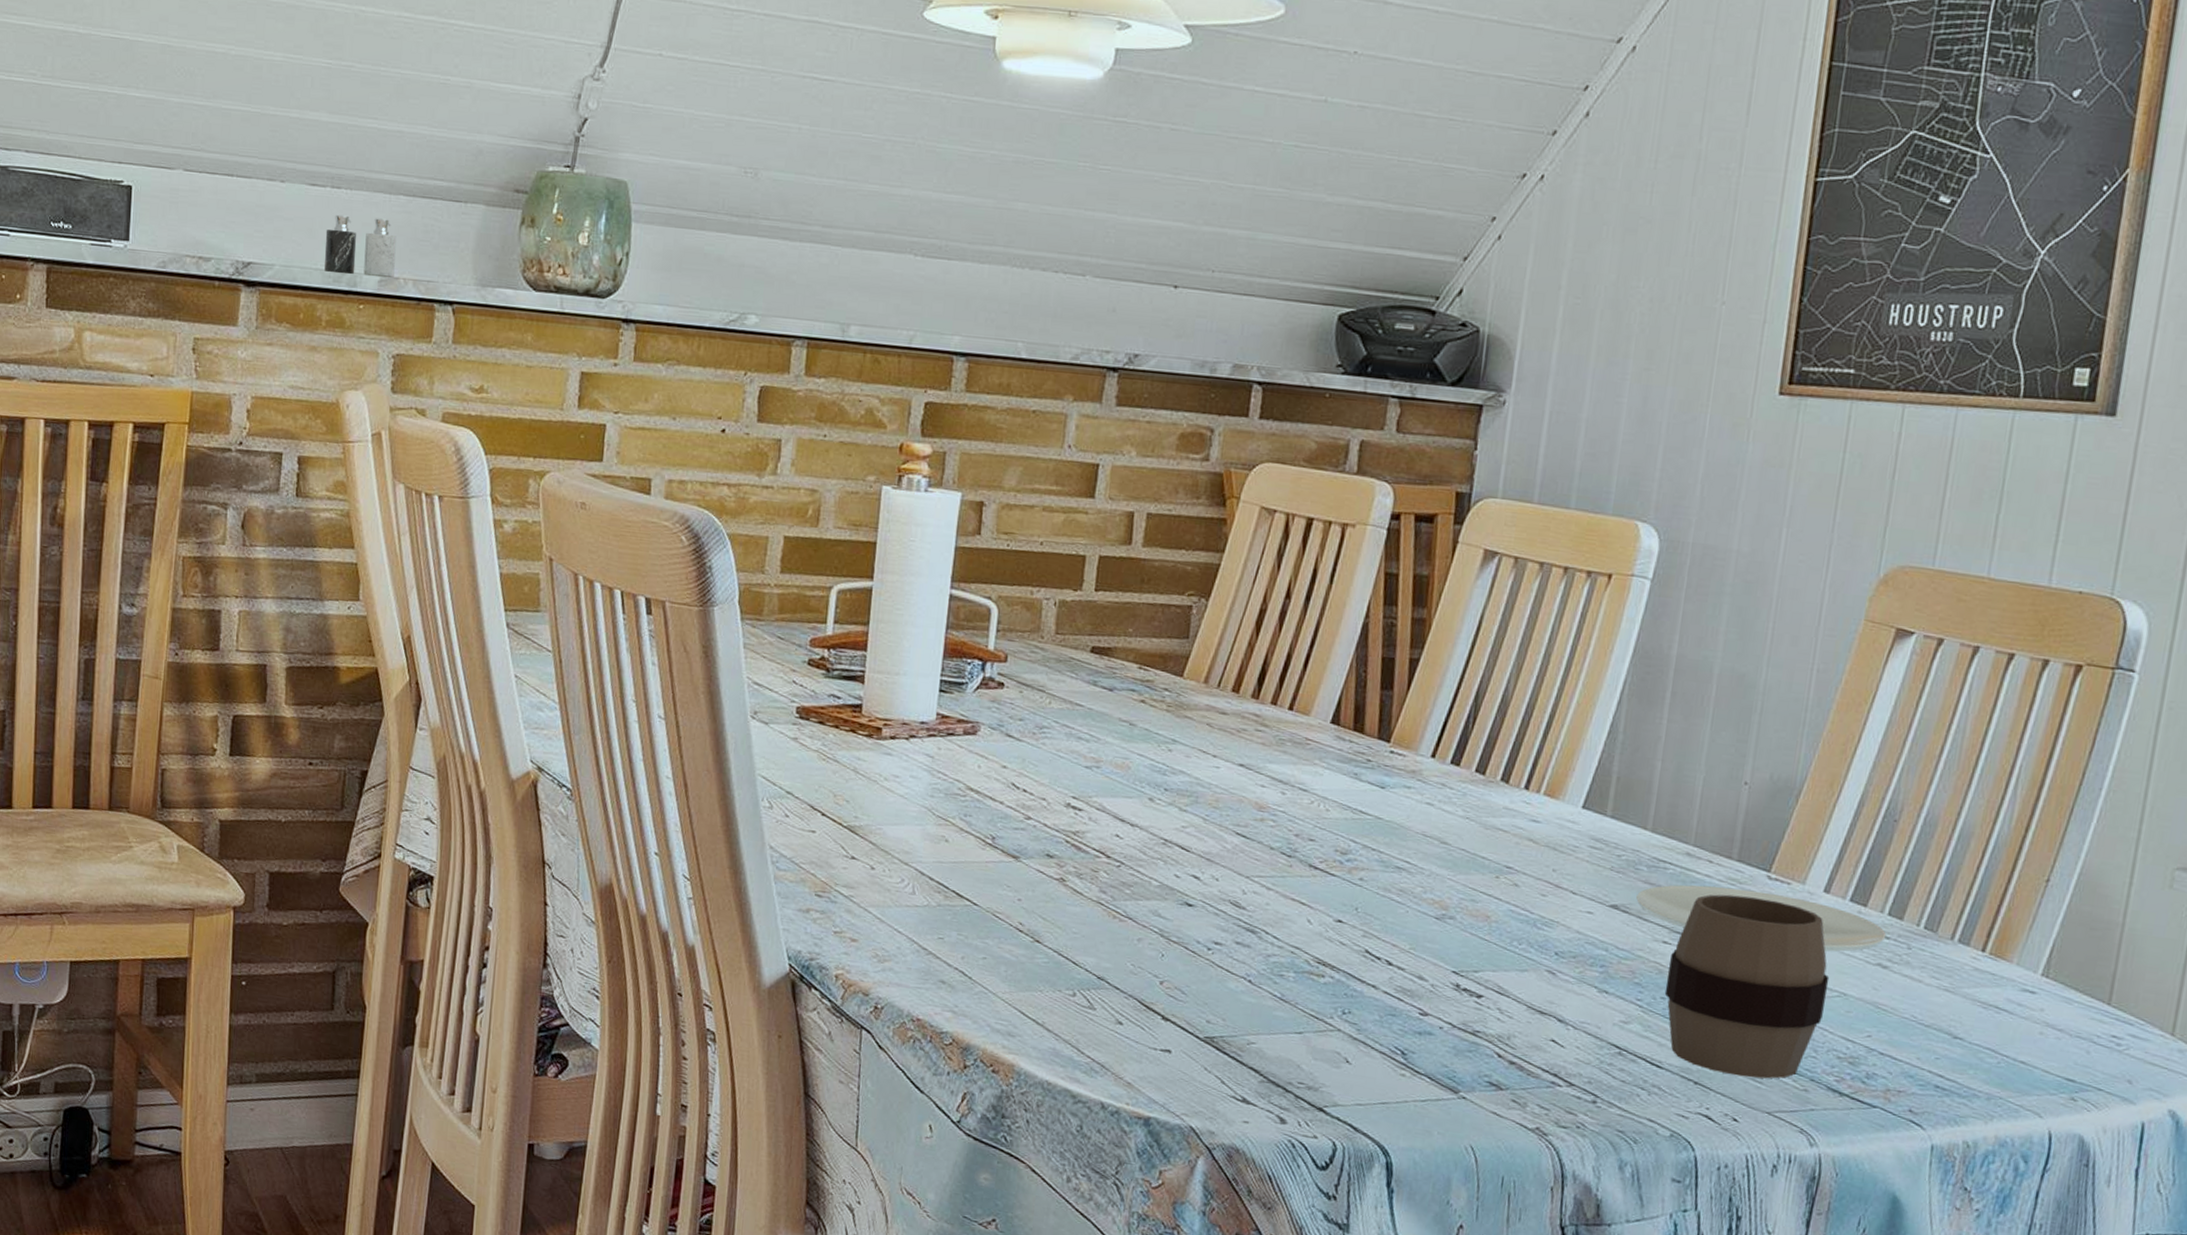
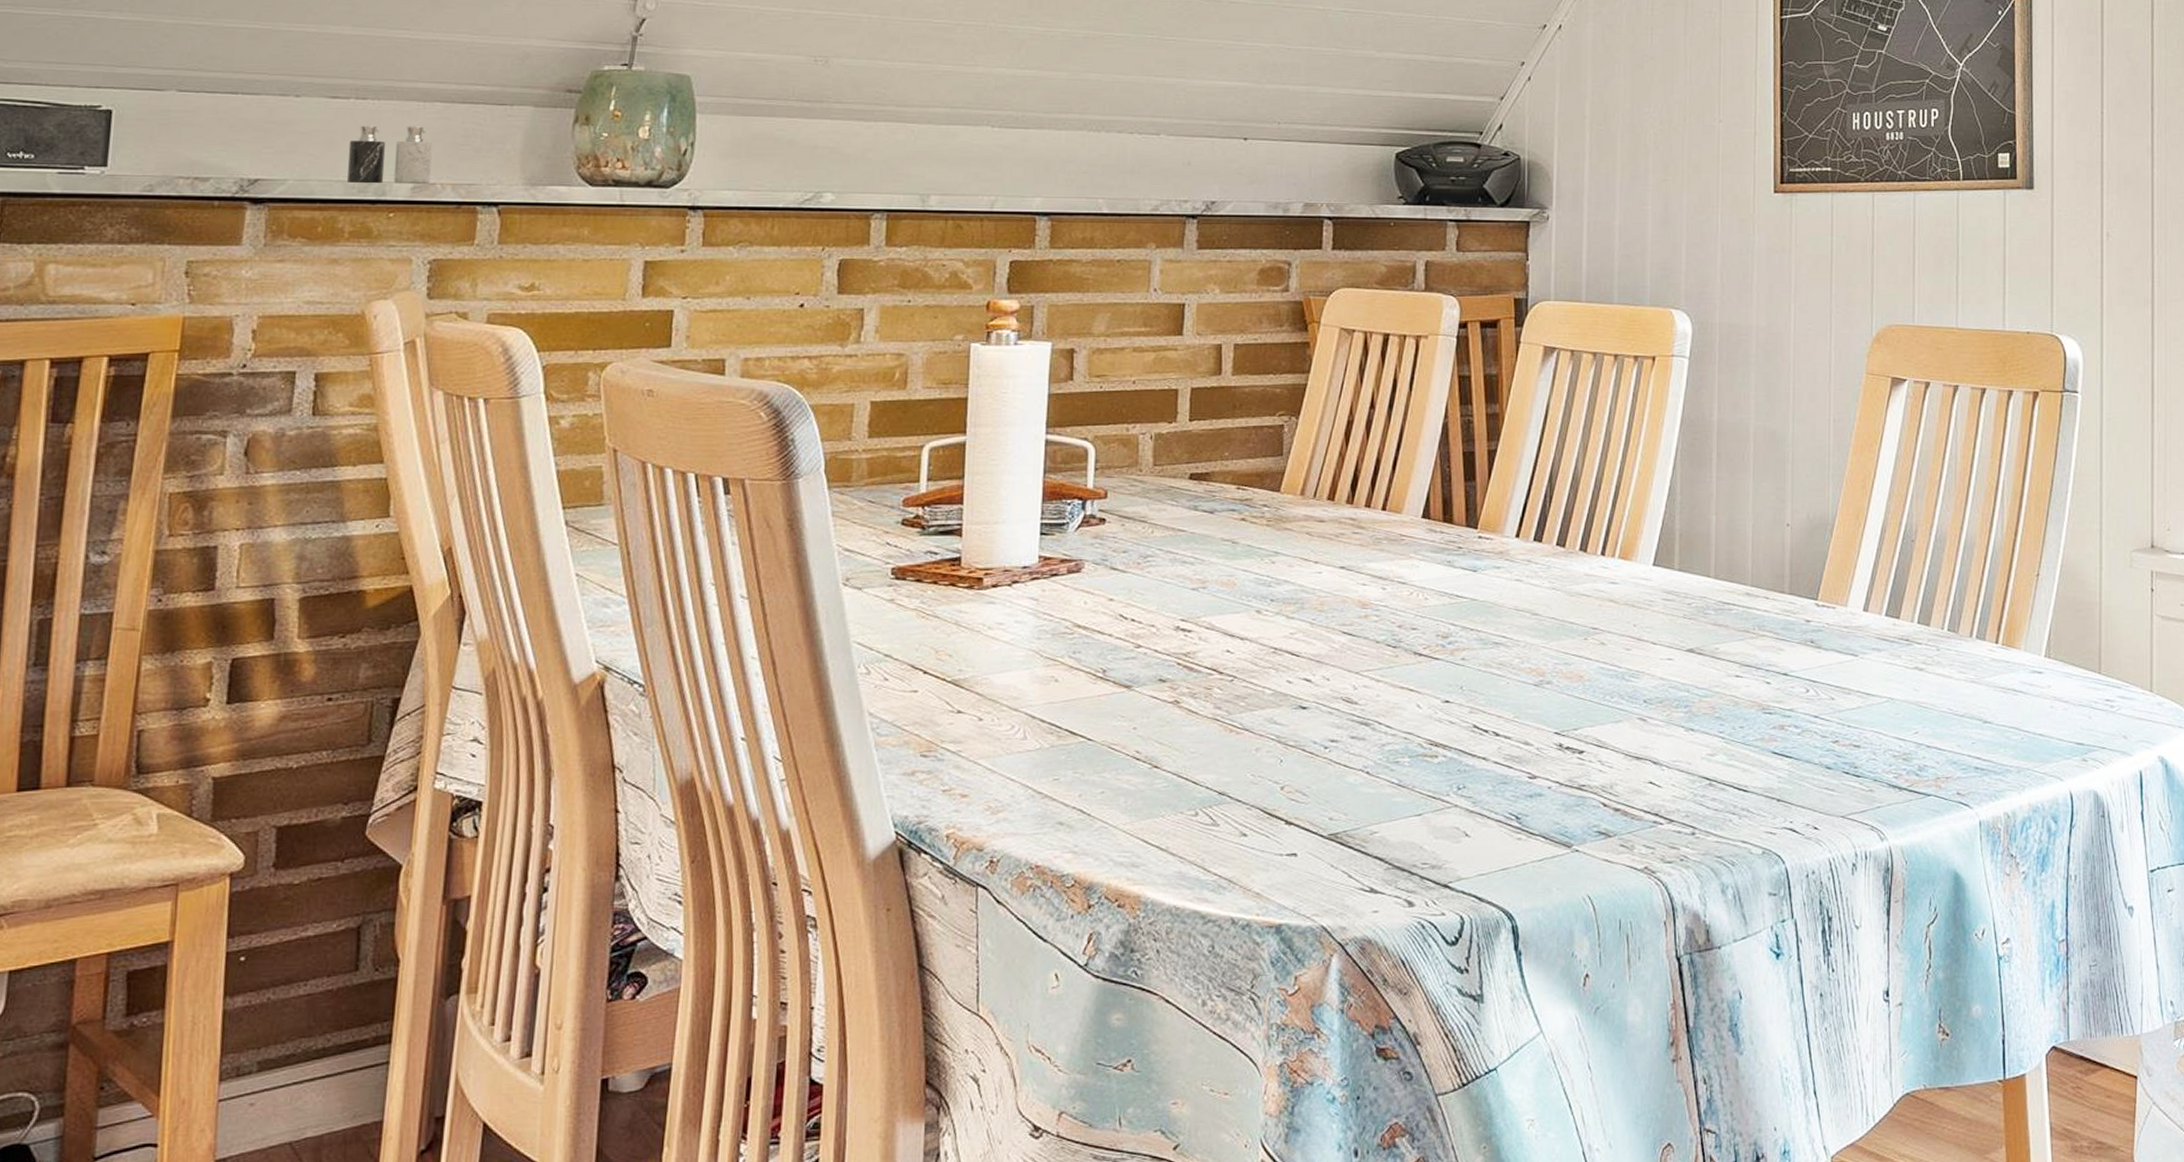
plate: present [1636,884,1887,953] -> none [1708,618,1919,664]
cup: present [1664,894,1830,1079] -> none [1742,624,1878,788]

